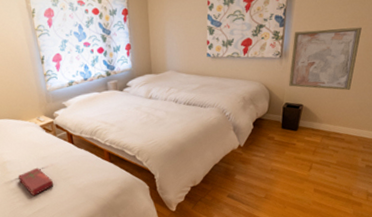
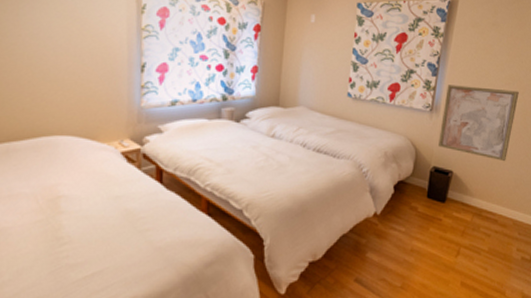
book: present [17,167,54,197] -> none [73,210,124,252]

